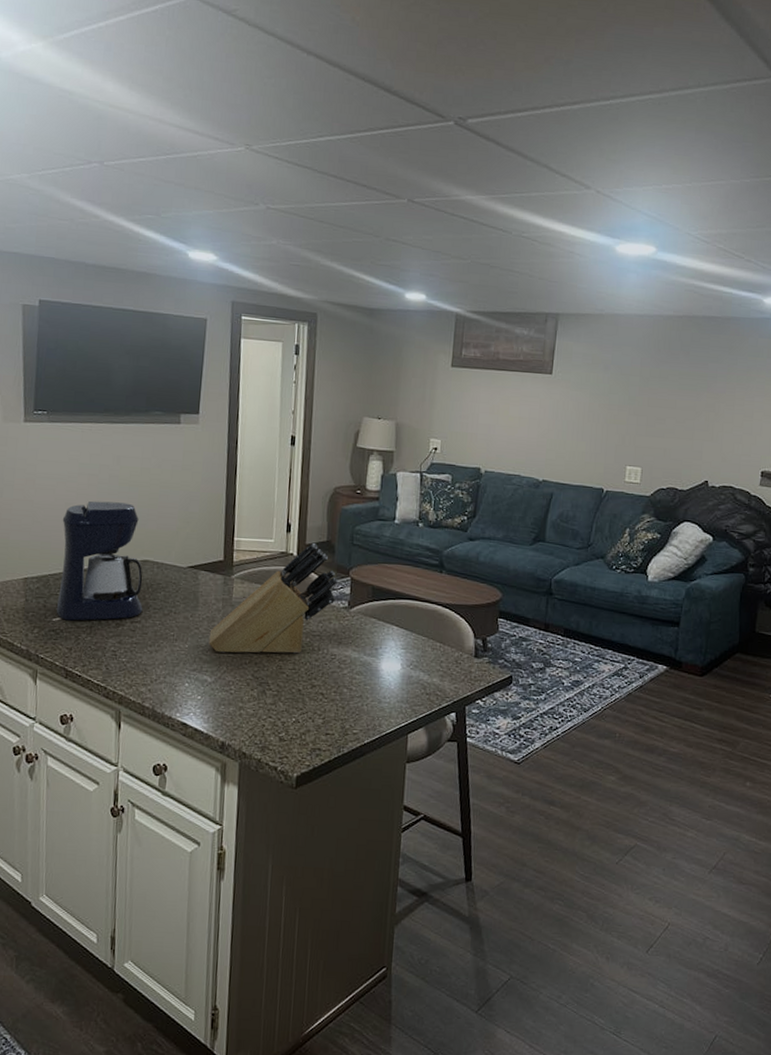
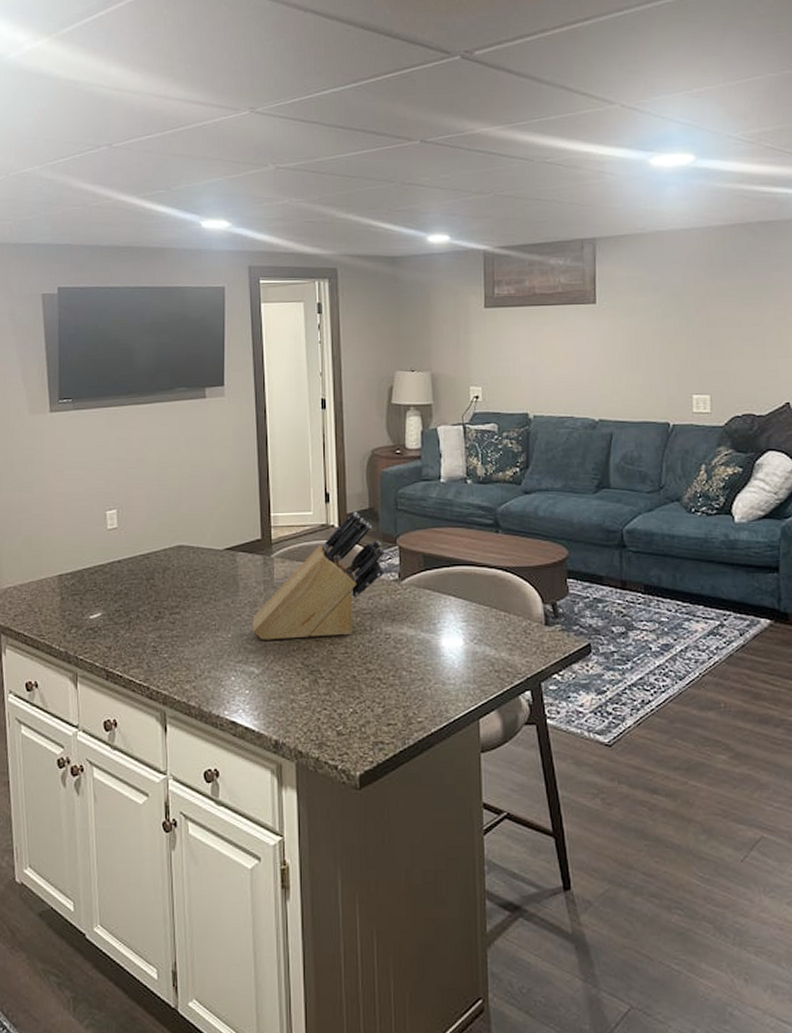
coffee maker: present [56,501,143,621] -> none [92,486,181,617]

